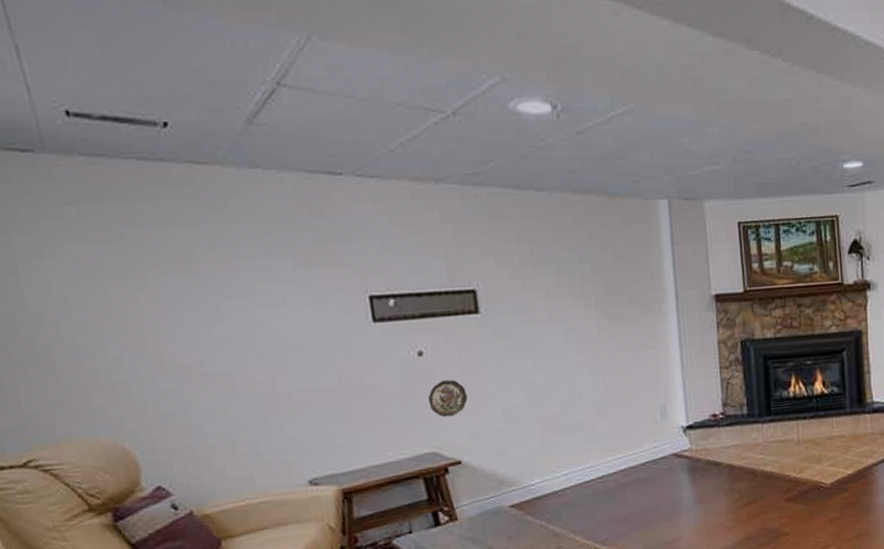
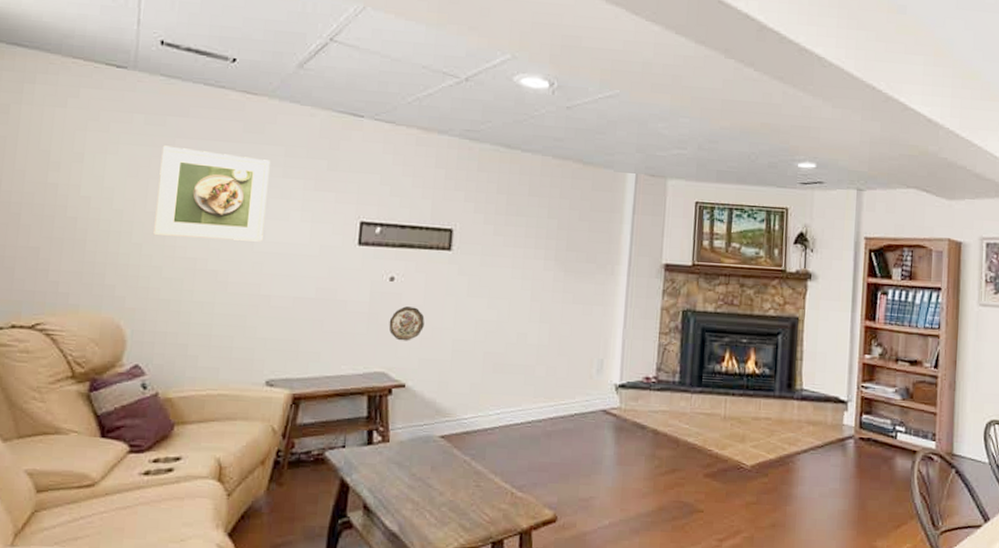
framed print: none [110,239,262,346] -> present [153,145,270,242]

